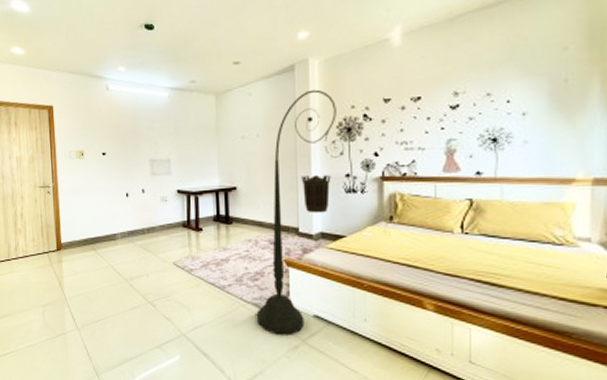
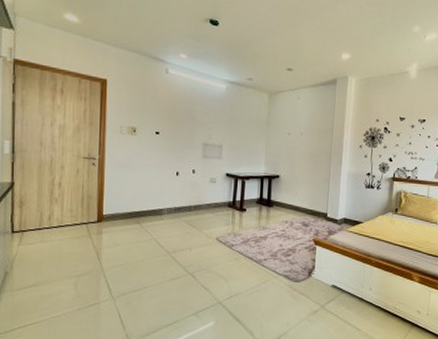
floor lamp: present [257,89,345,336] -> none [286,102,369,302]

